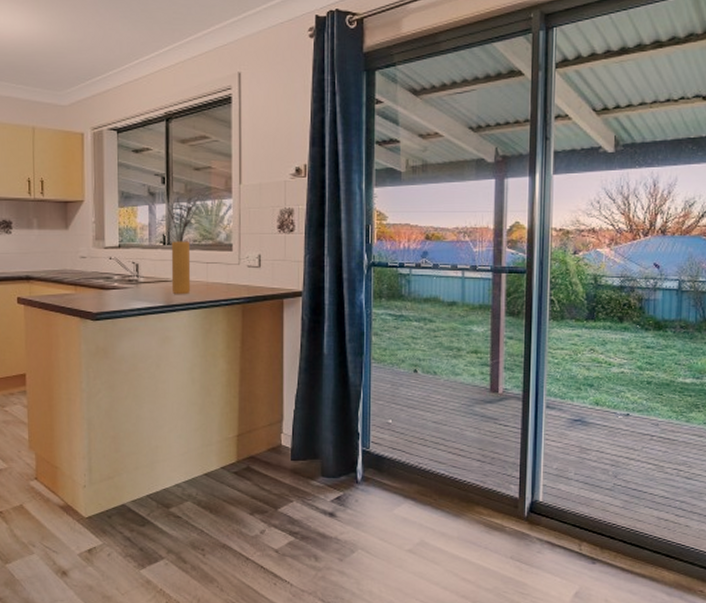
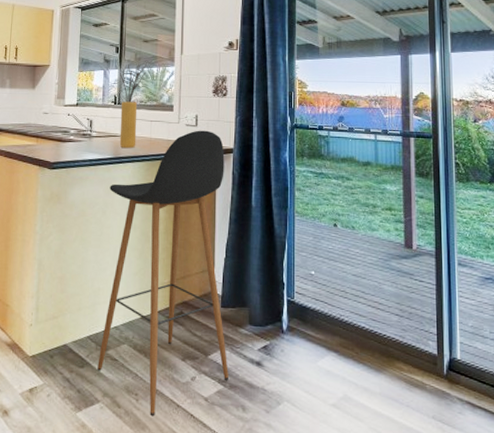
bar stool: none [160,272,300,570] -> present [97,130,229,417]

